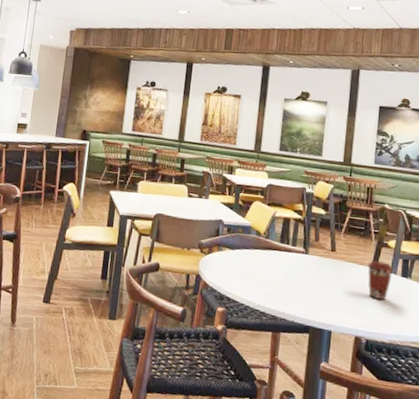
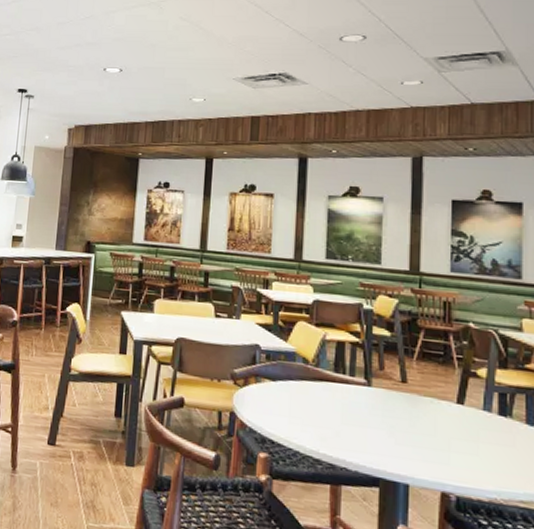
coffee cup: present [368,260,394,300] -> none [451,394,487,445]

